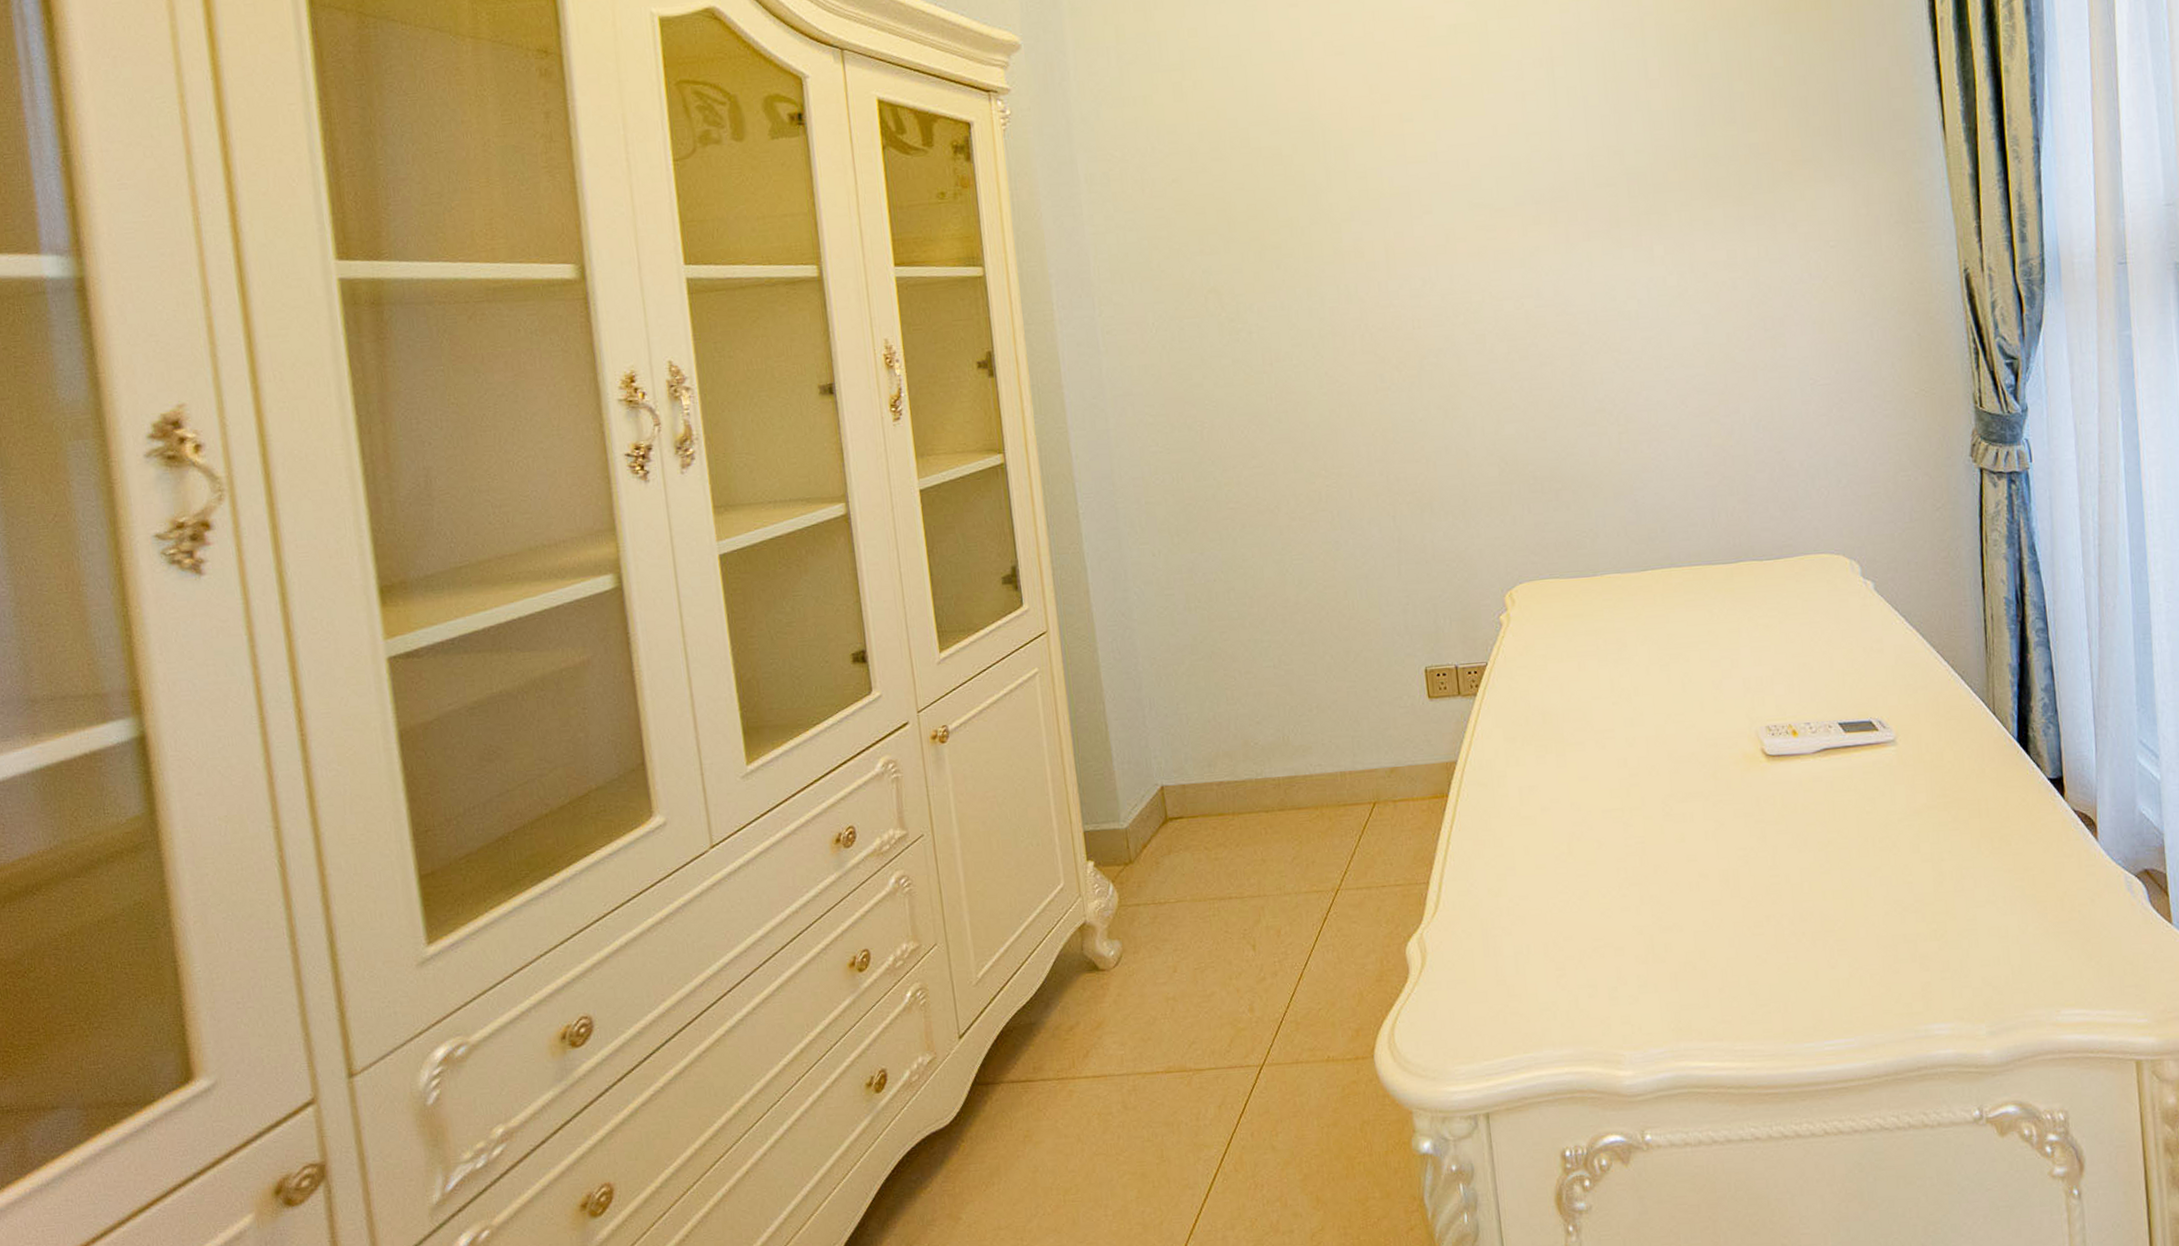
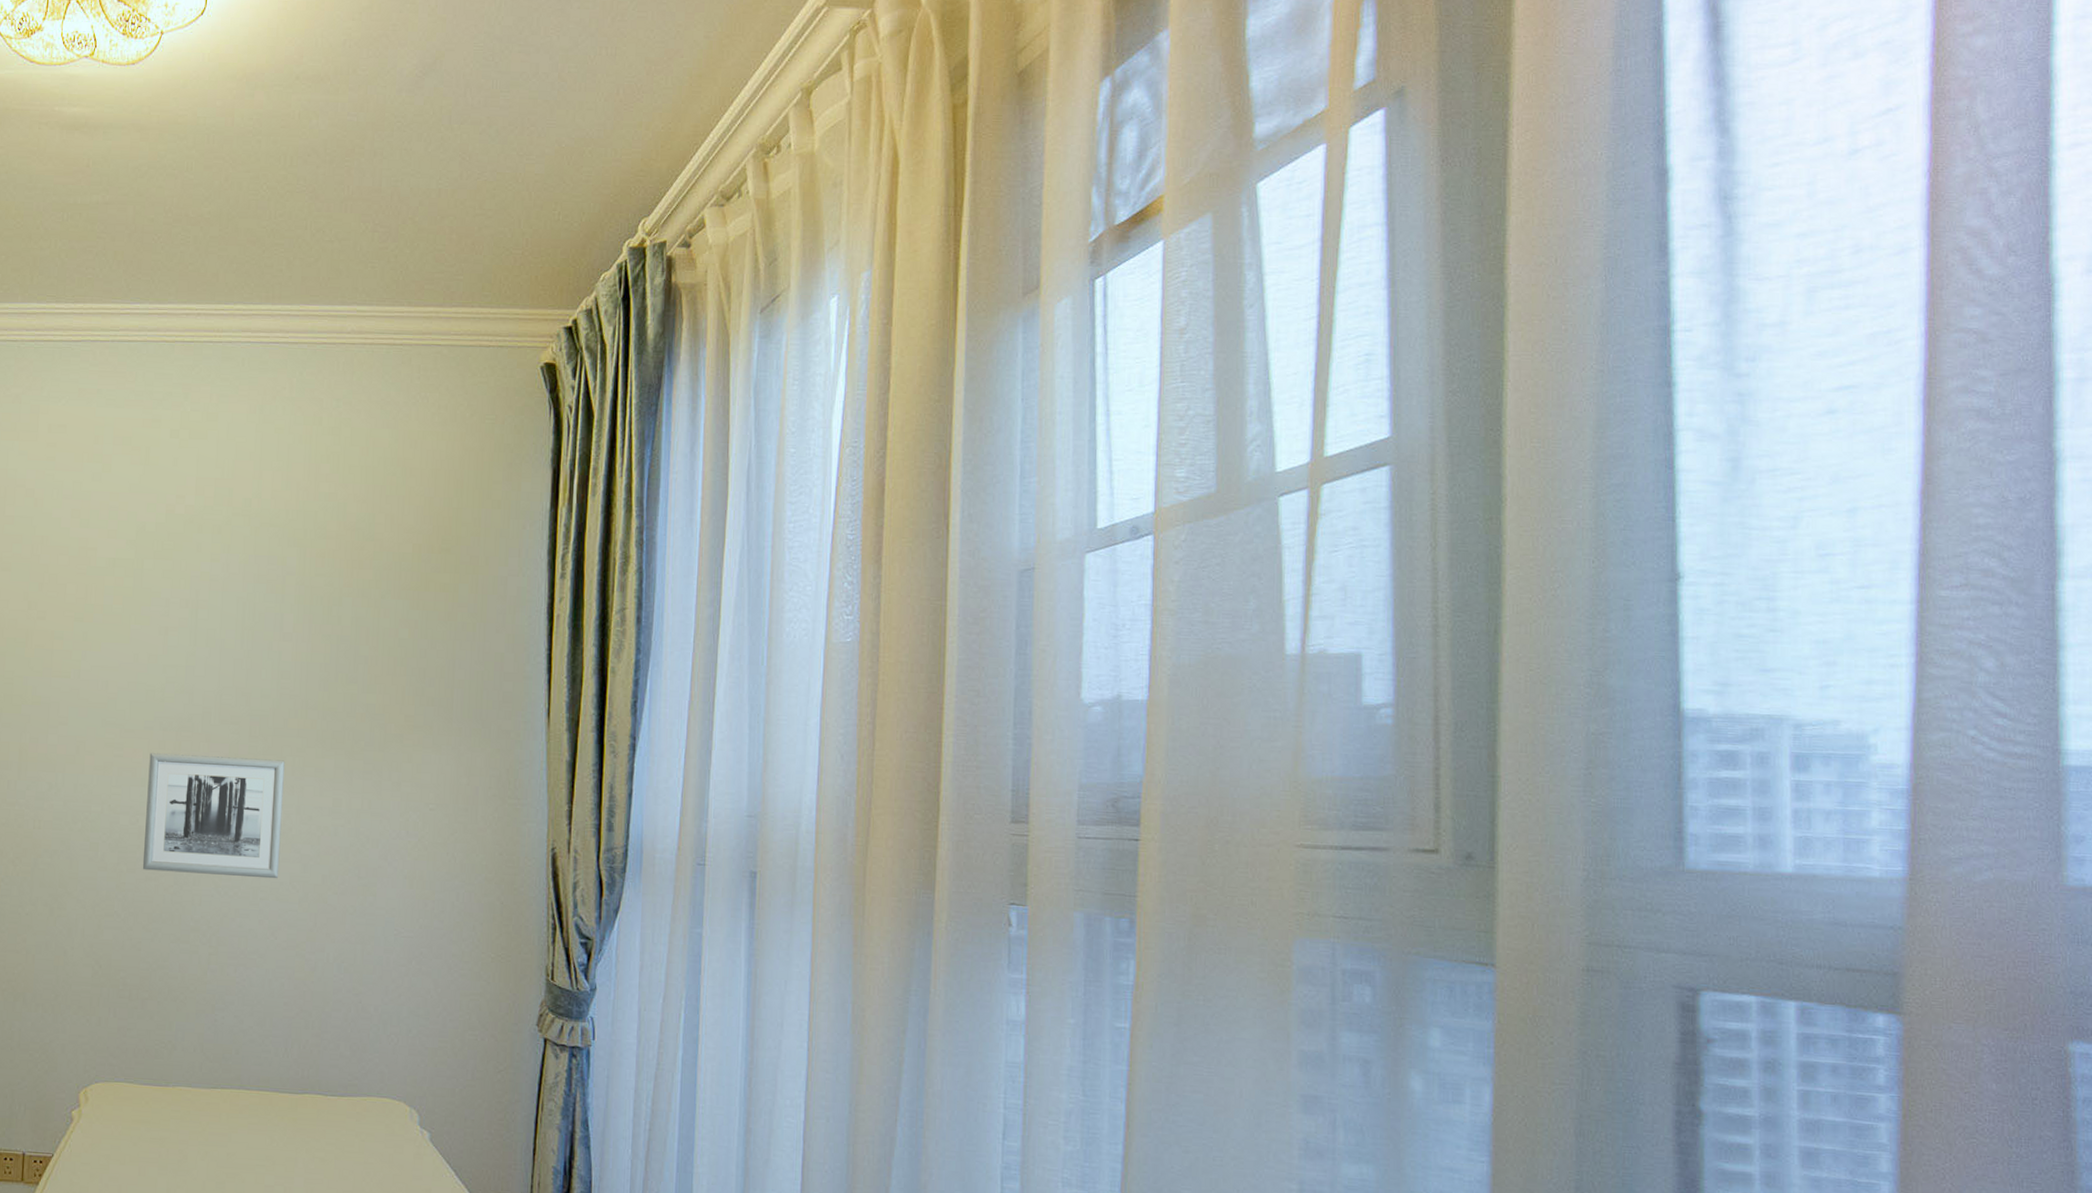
wall art: none [1525,217,1681,356] -> present [142,753,285,879]

